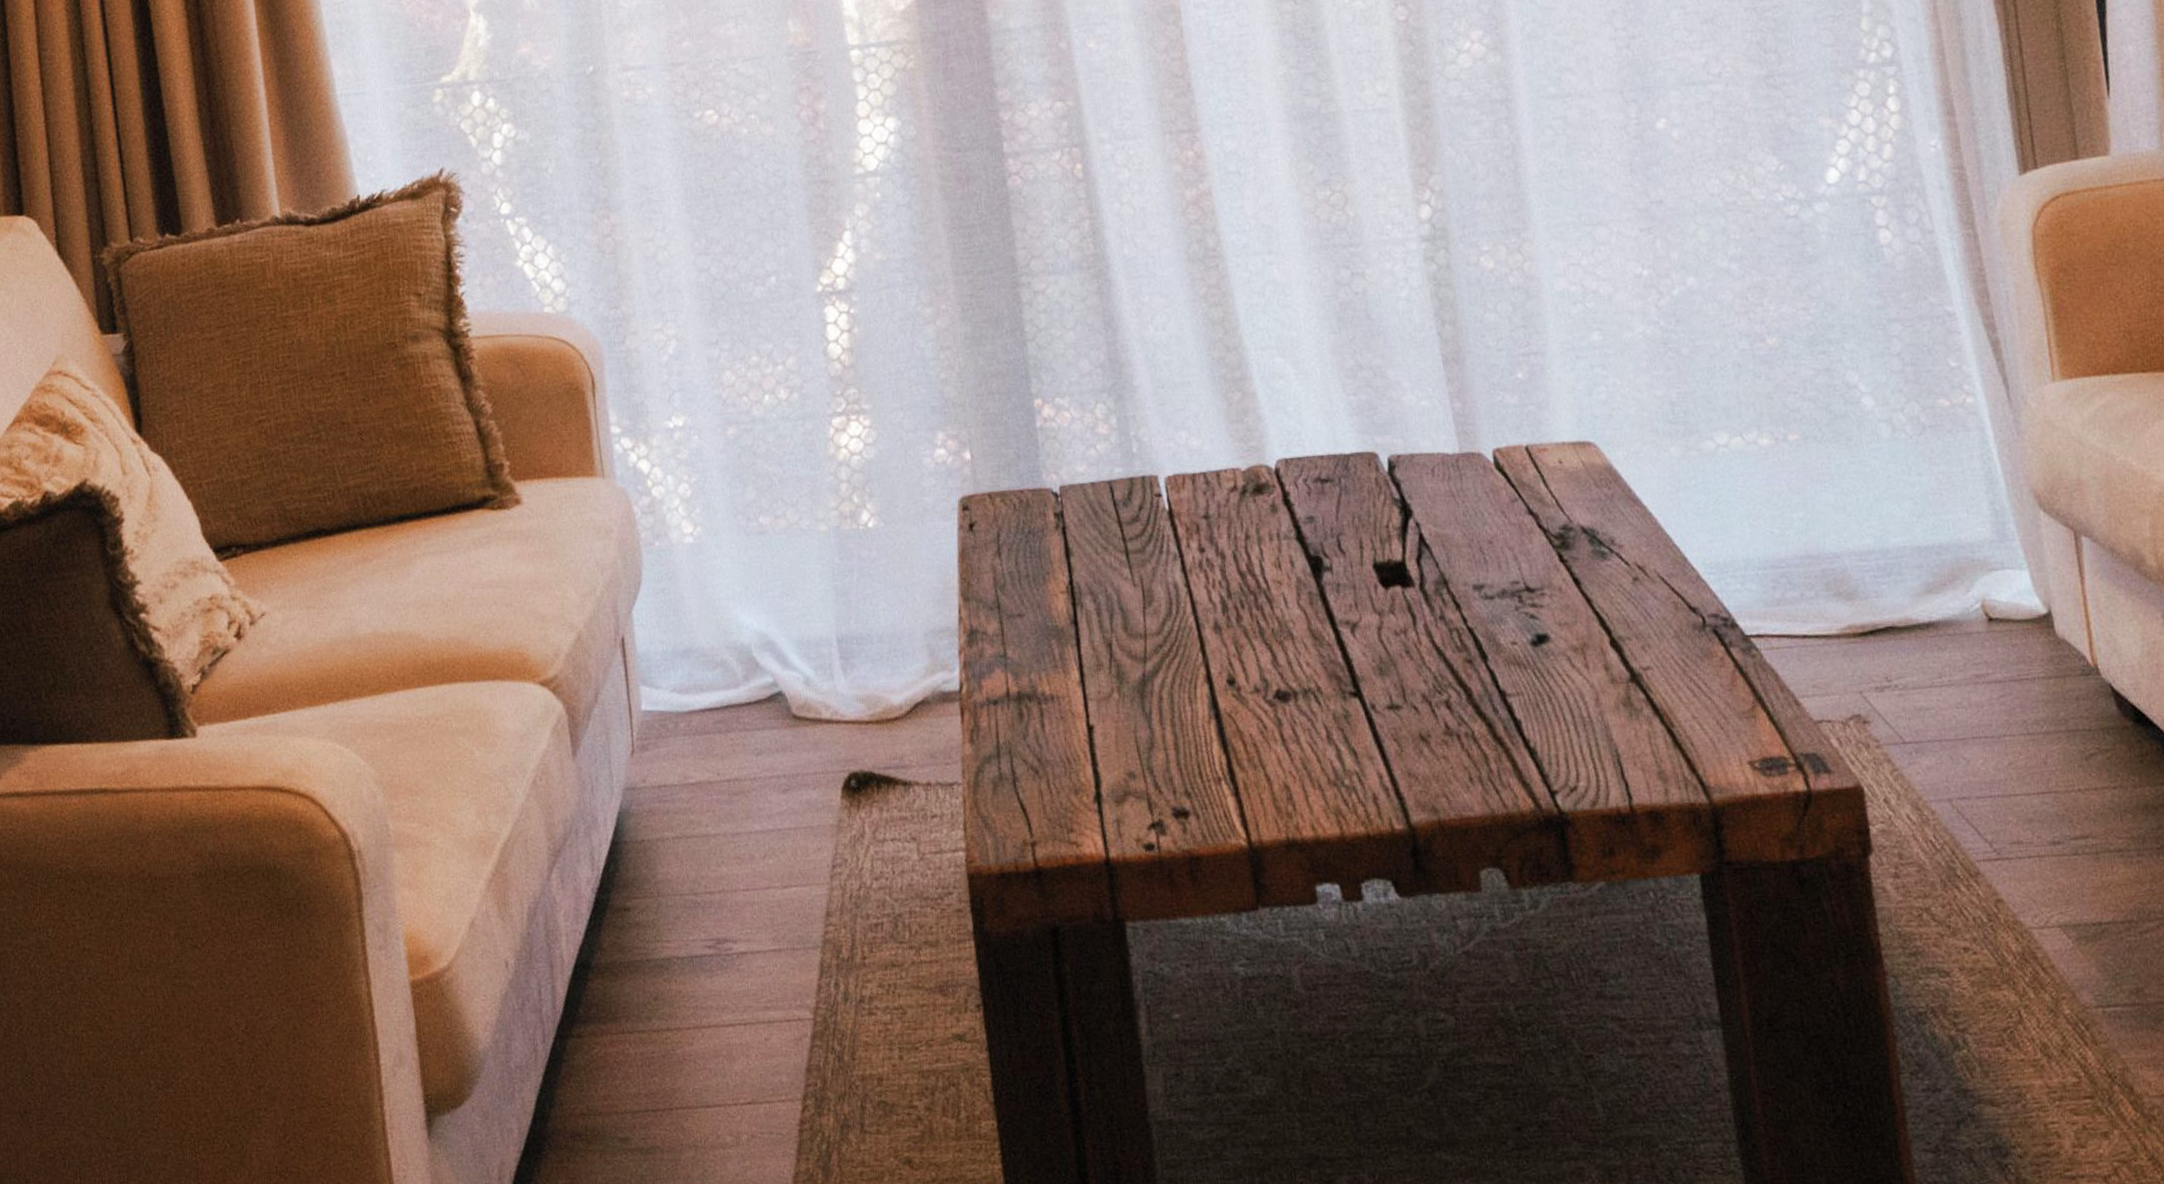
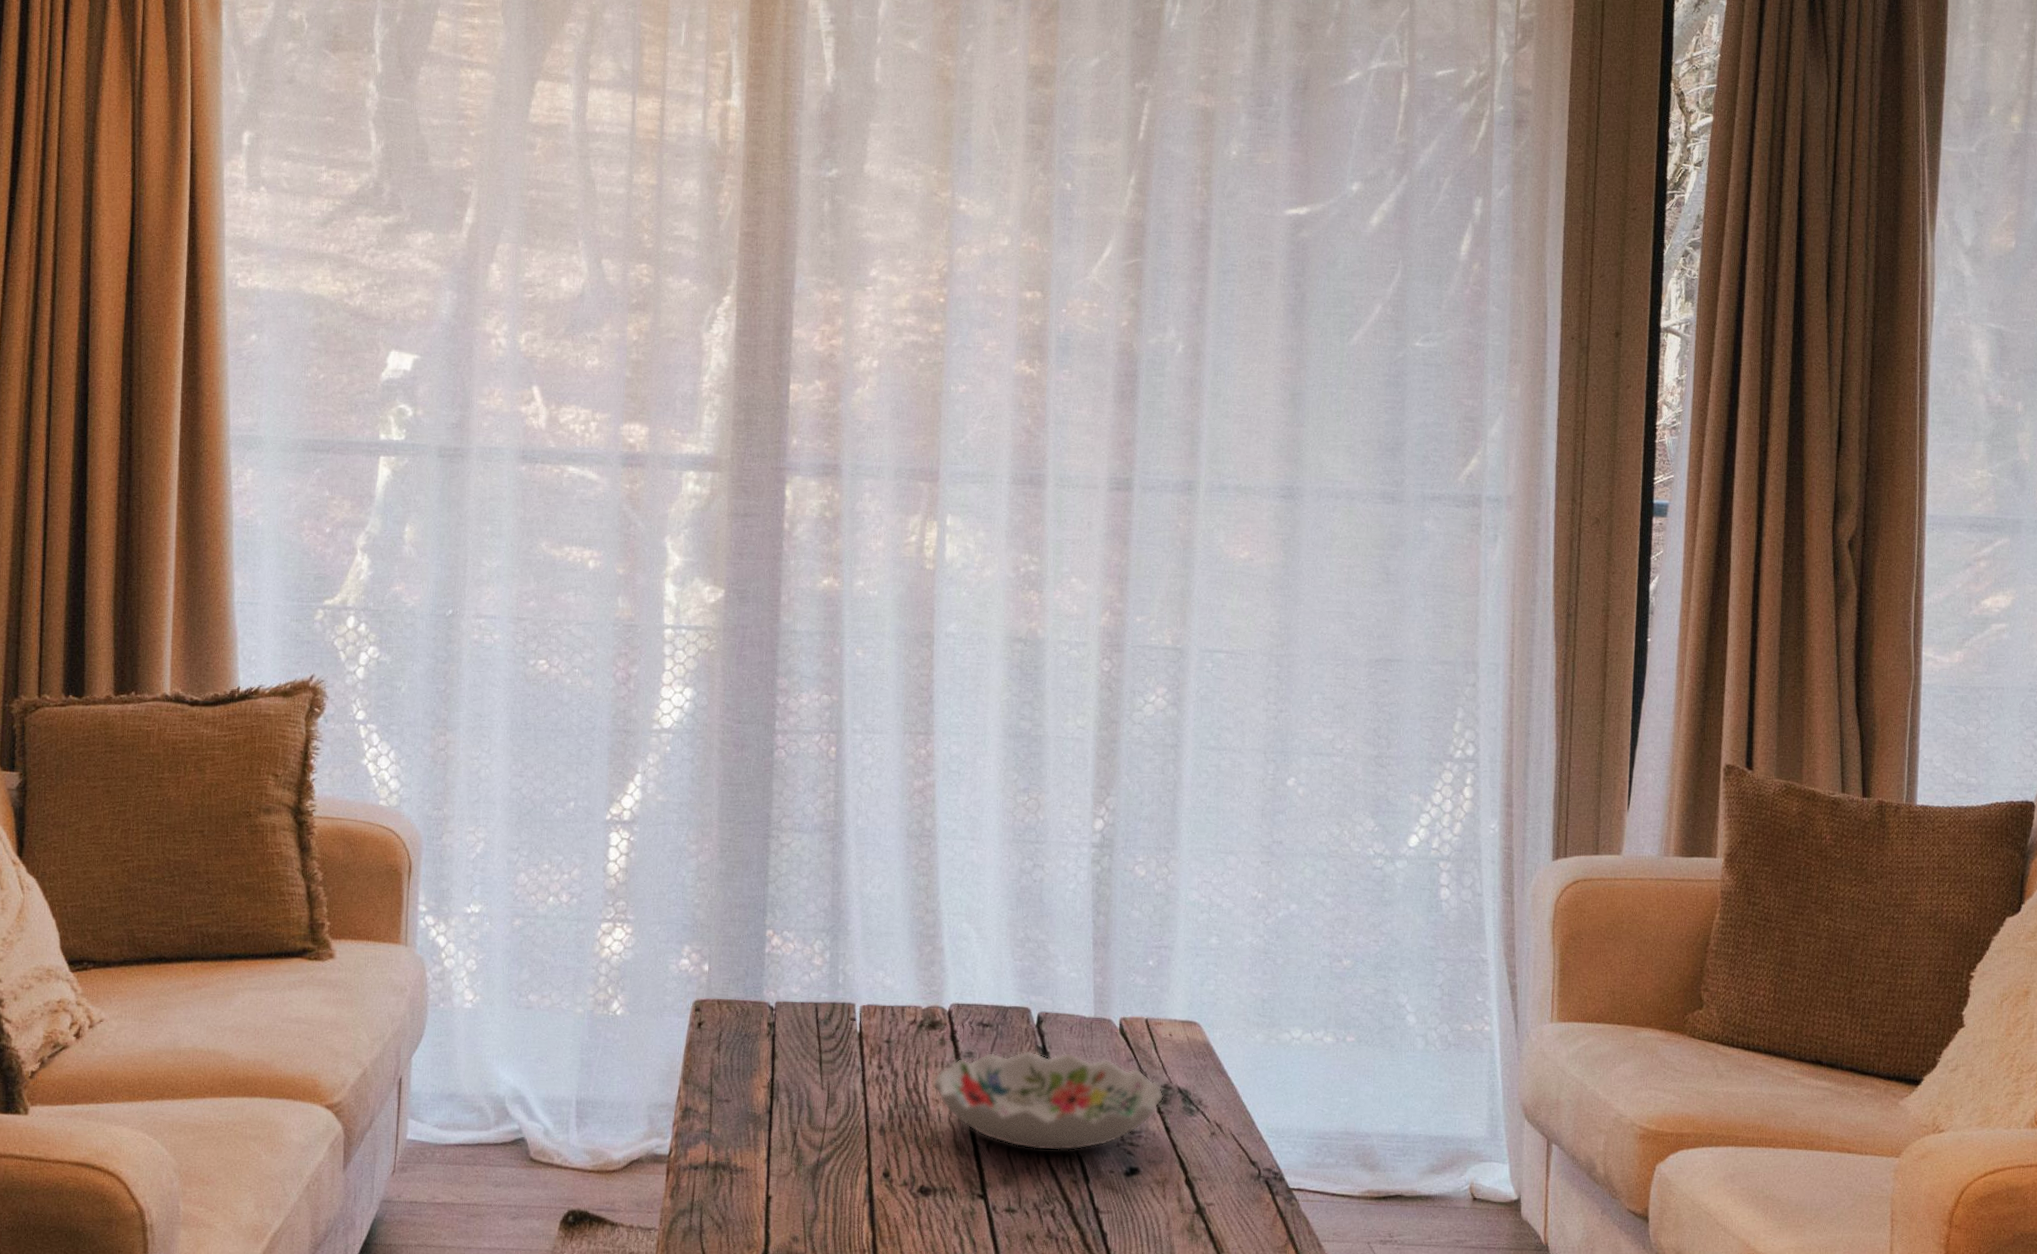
decorative bowl: none [1270,500,1565,628] -> present [932,1050,1164,1151]

